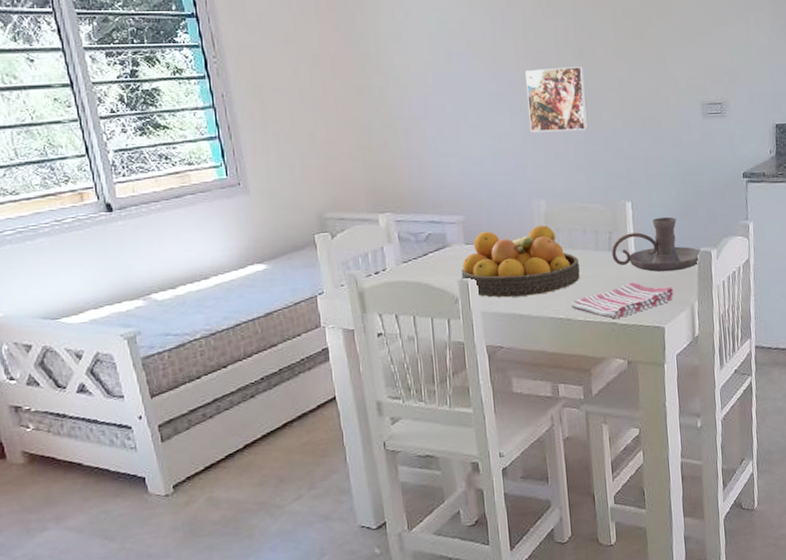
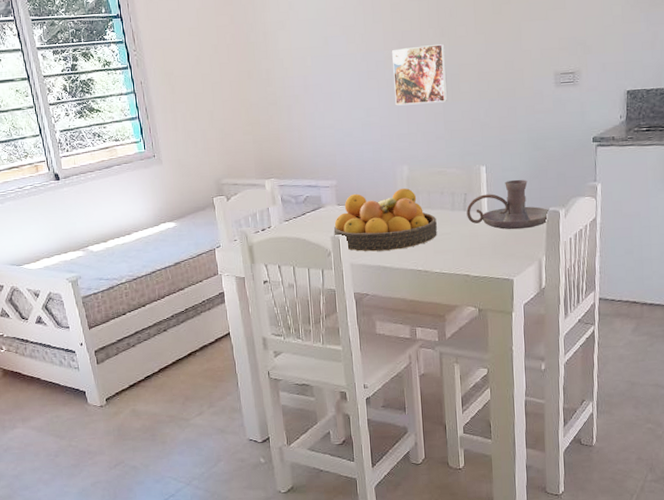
dish towel: present [571,282,674,319] -> none [428,239,523,272]

